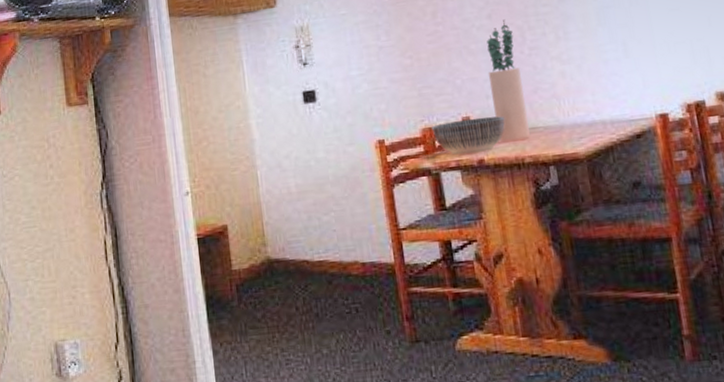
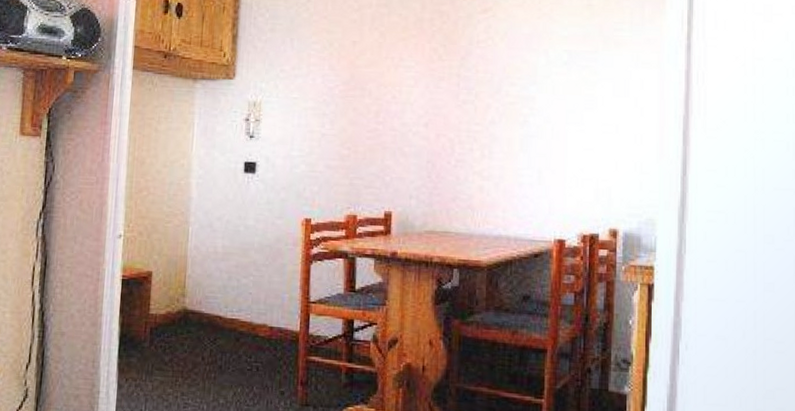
bowl: present [431,116,505,155] -> none [355,213,423,246]
vase: present [487,19,531,143] -> none [414,130,445,242]

